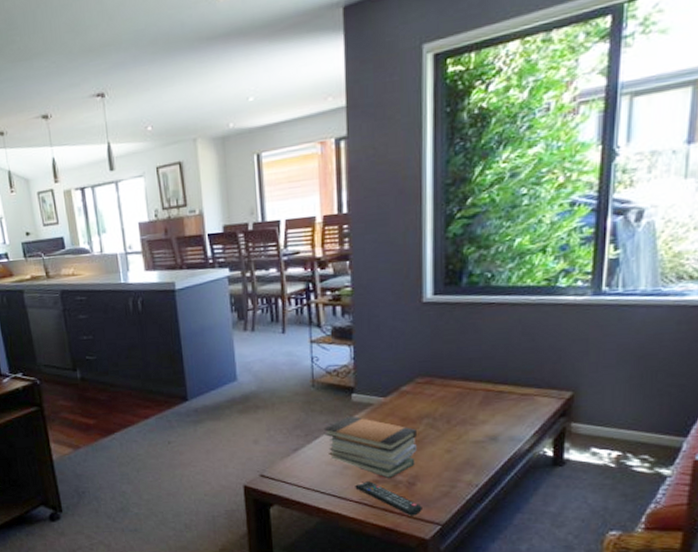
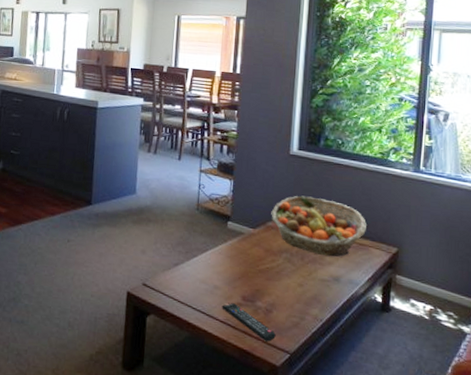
book stack: present [323,416,417,478] -> none [201,240,277,303]
fruit basket: none [404,348,529,415] -> present [271,195,366,257]

